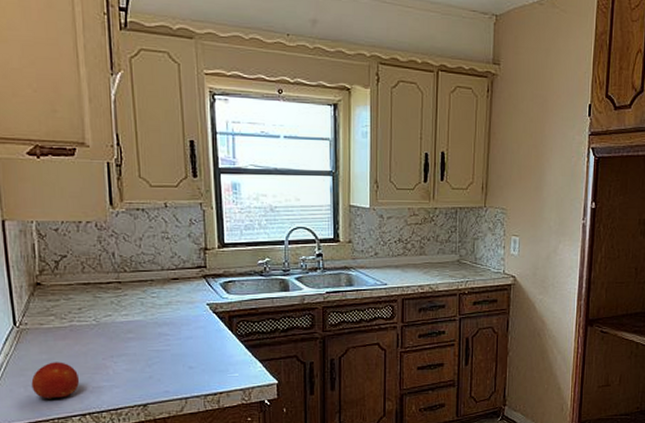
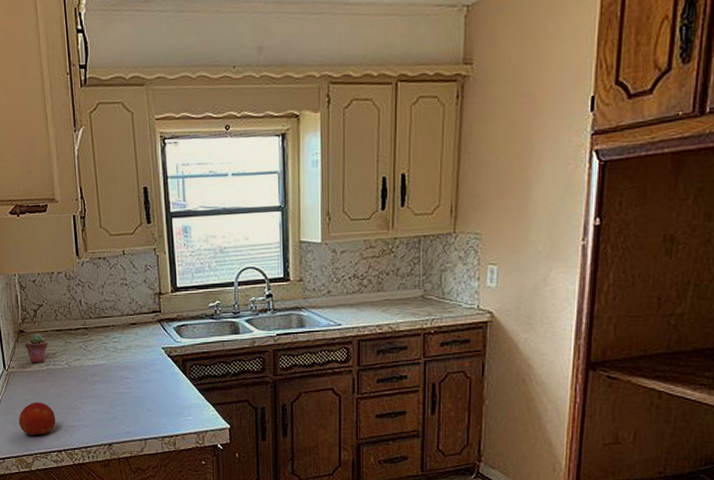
potted succulent: none [43,287,72,320] -> present [25,333,48,364]

